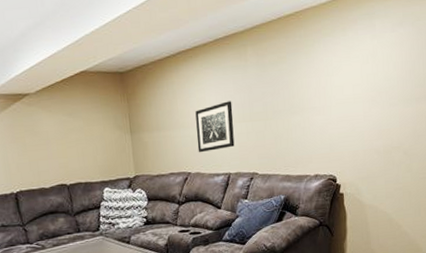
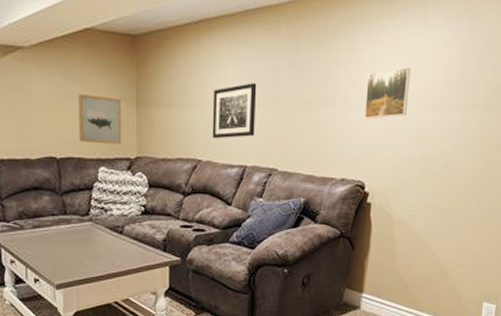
wall art: none [80,127,121,169] -> present [78,93,122,144]
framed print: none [327,71,367,121] -> present [364,67,410,119]

